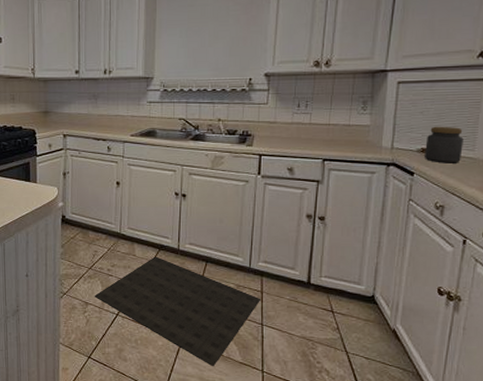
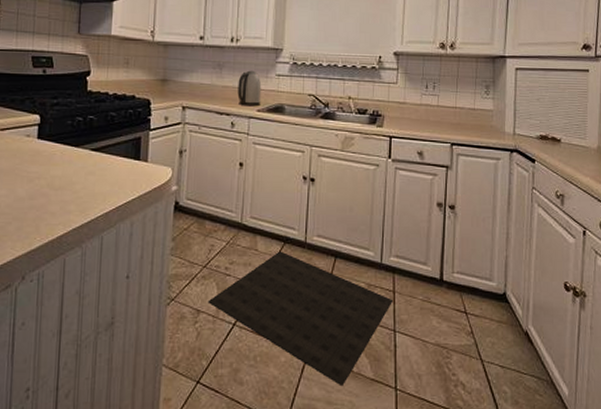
kettle: none [112,99,134,132] -> present [237,70,262,107]
jar: present [425,126,464,163] -> none [543,113,576,151]

